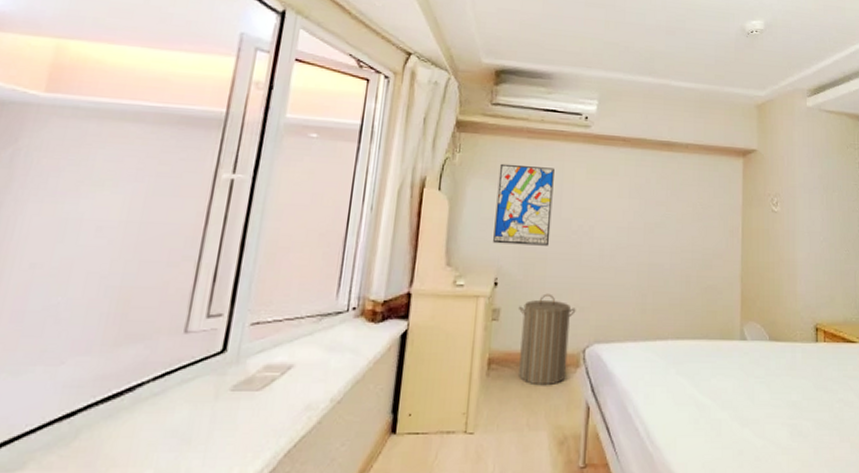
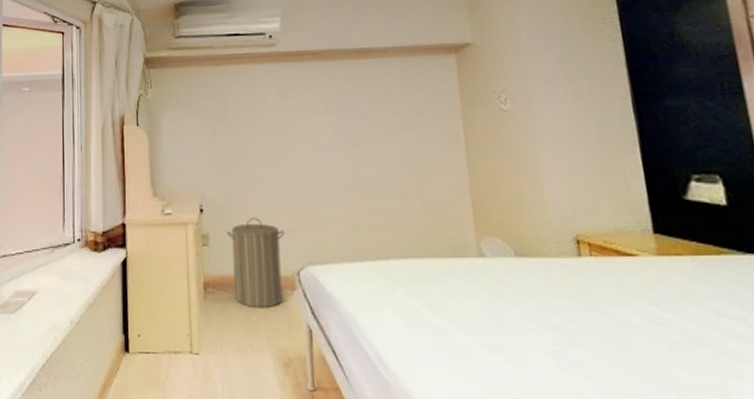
wall art: present [493,163,555,246] -> none [190,92,249,172]

